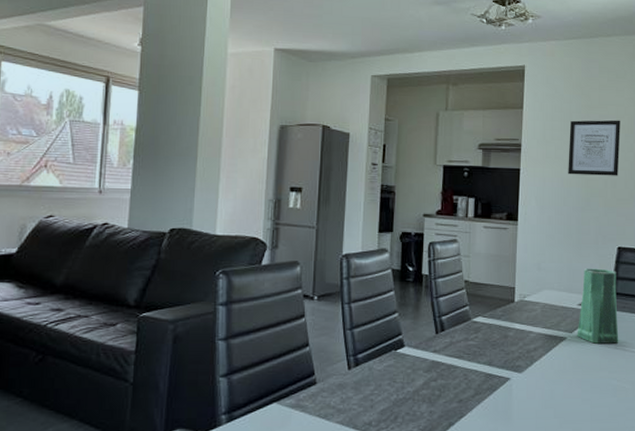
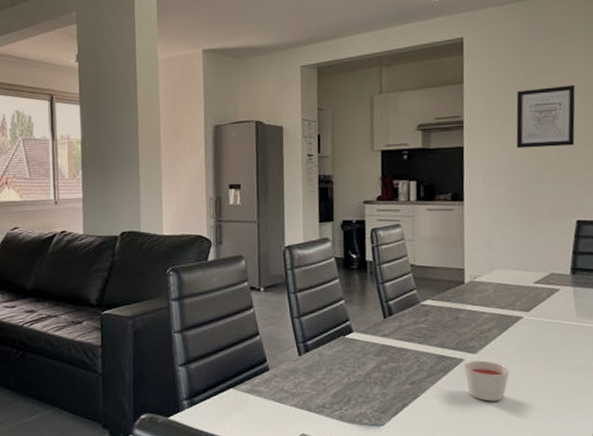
candle: none [510,380,552,422] -> present [464,360,509,402]
vase: present [577,268,619,344] -> none [534,244,582,322]

